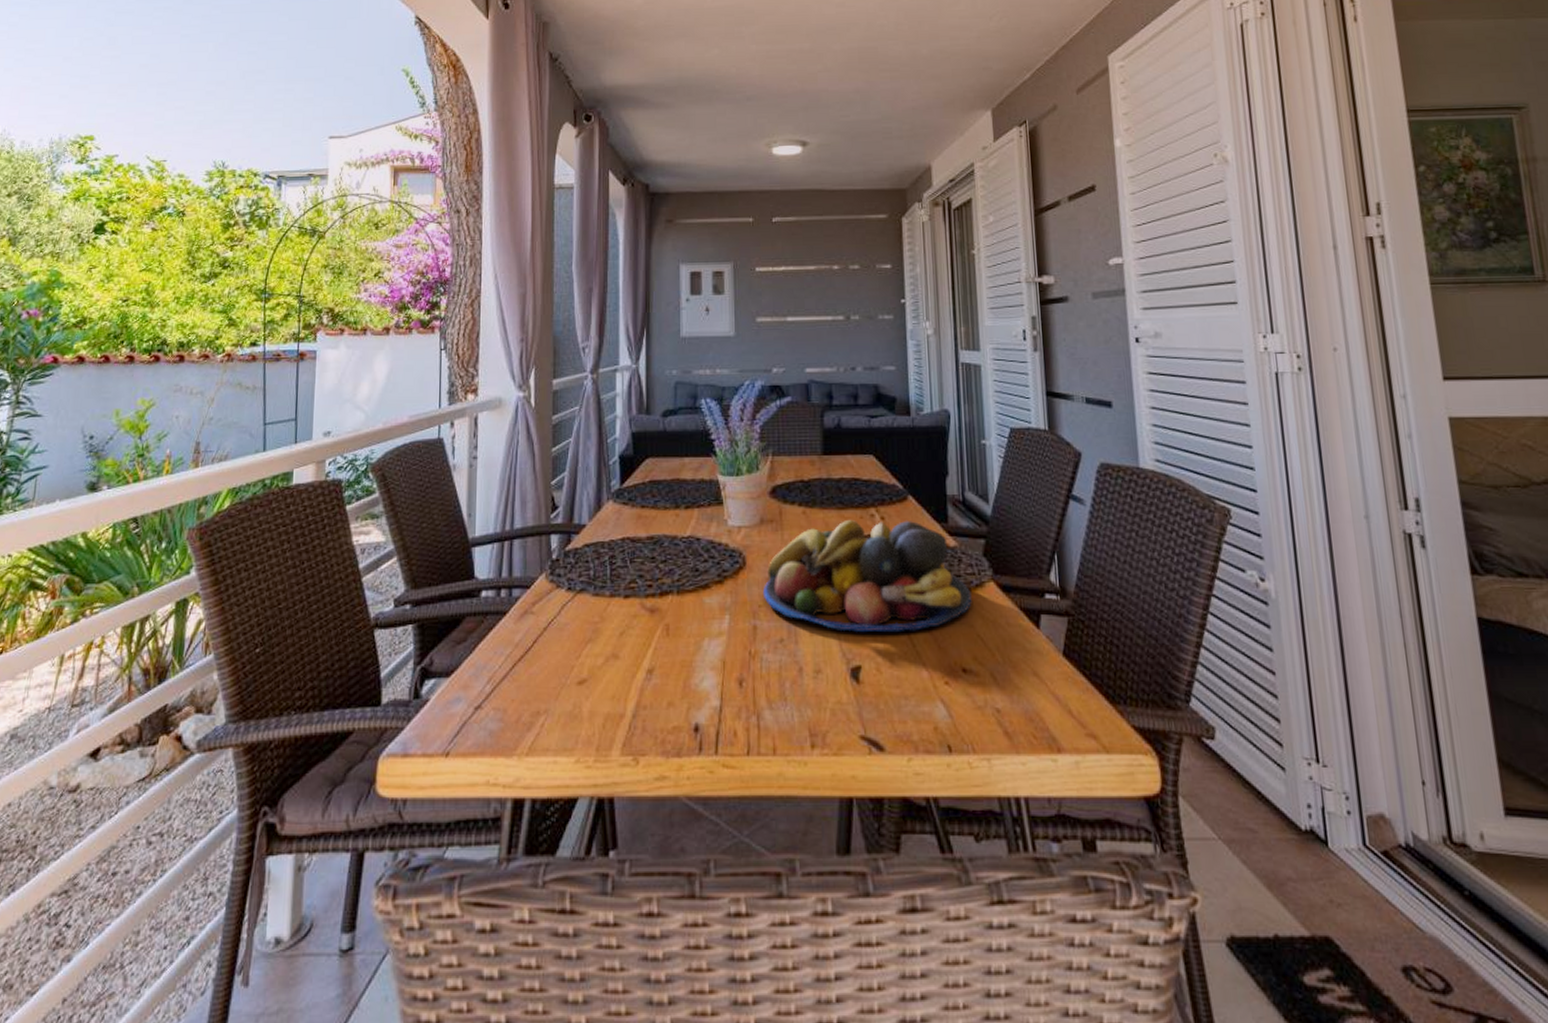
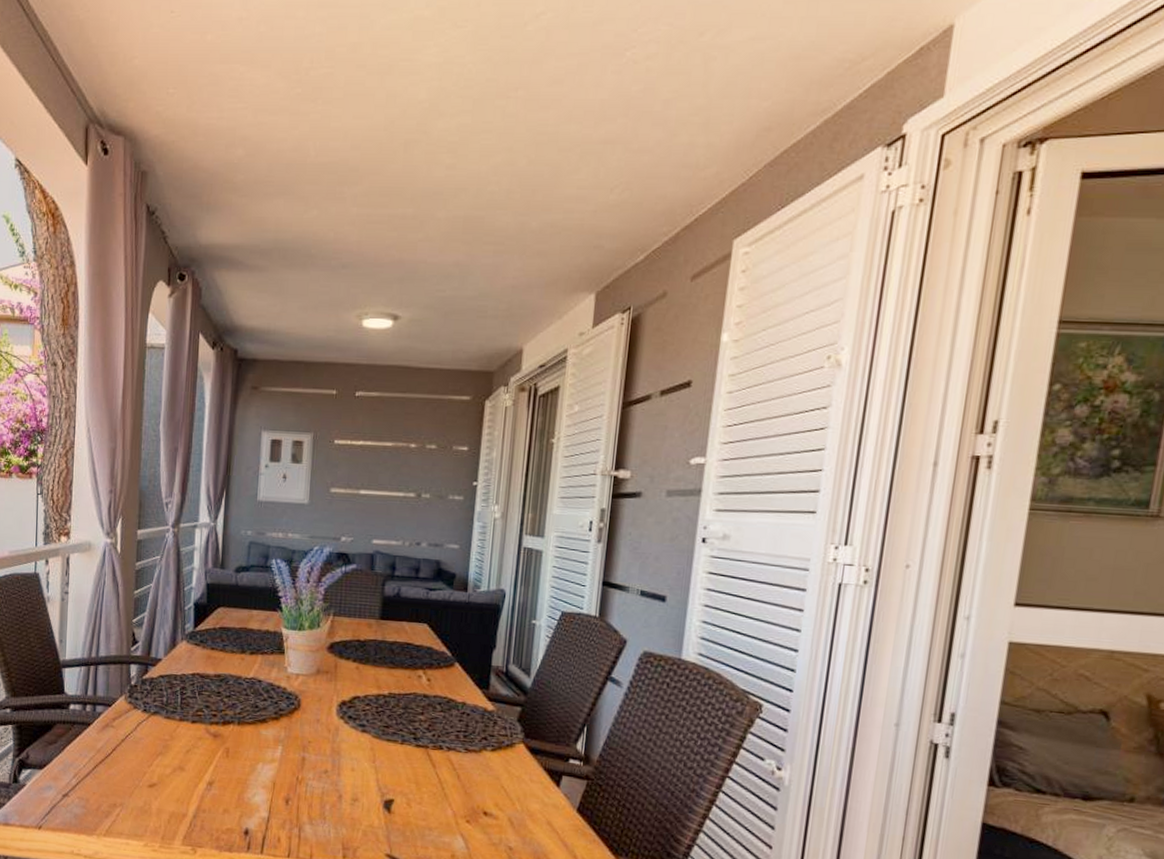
fruit bowl: present [762,519,972,633] -> none [313,678,502,777]

